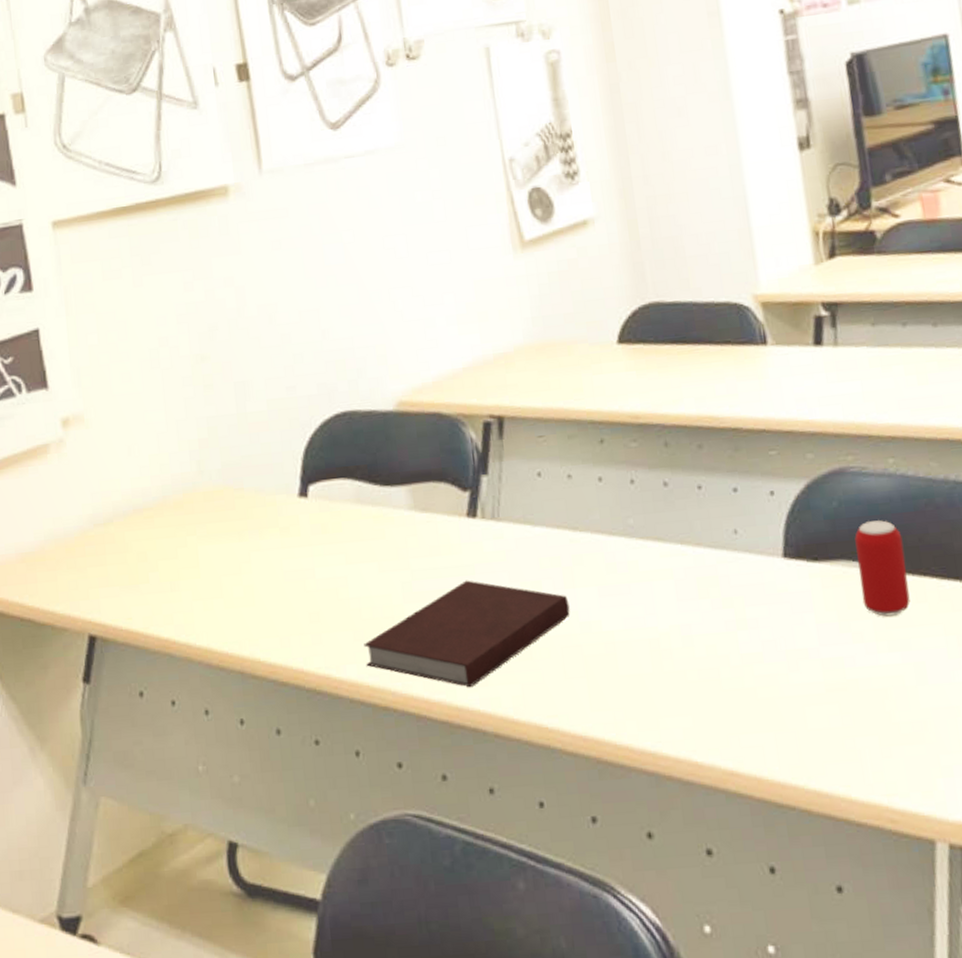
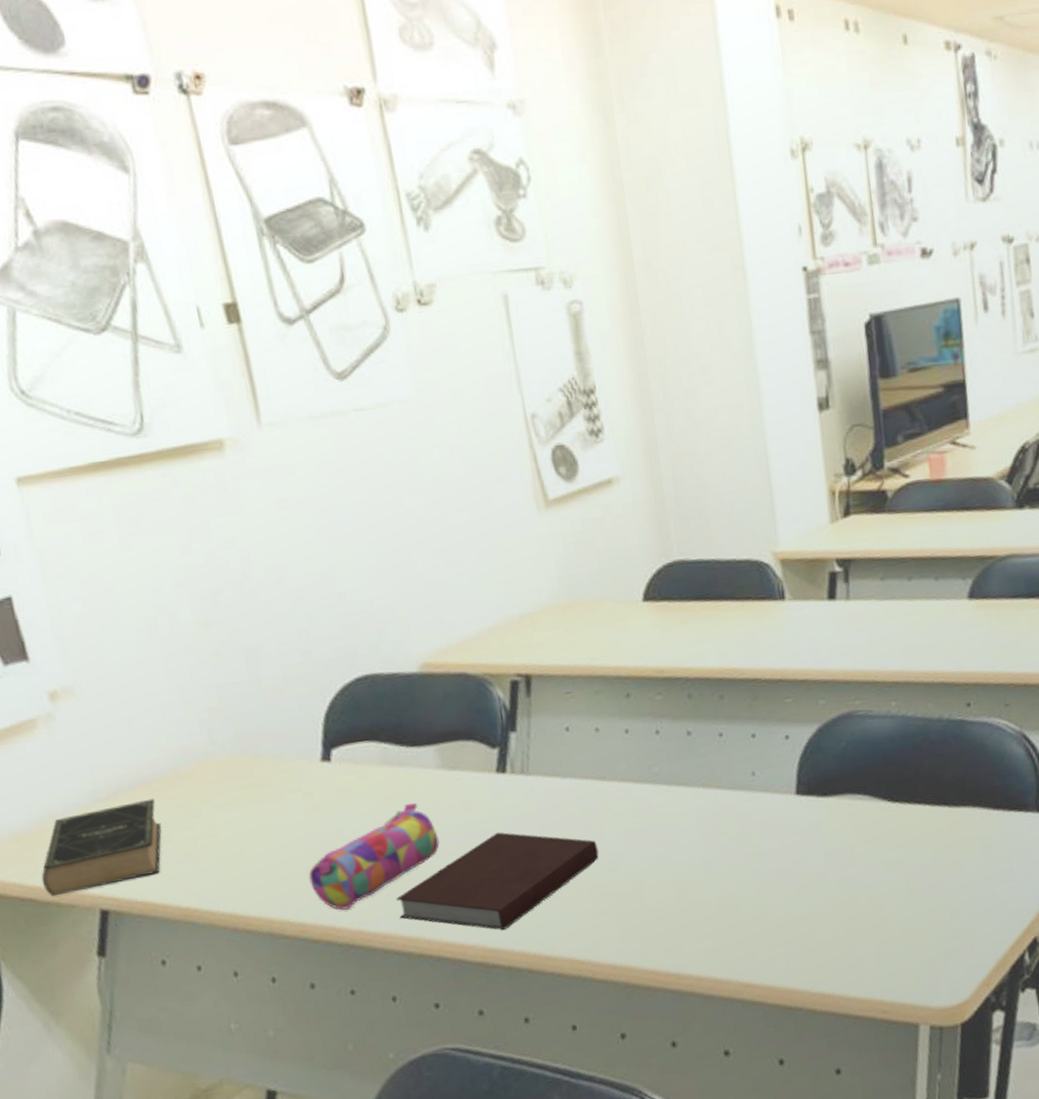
book: none [40,526,150,619] -> present [42,798,162,897]
pencil case: none [281,544,409,653] -> present [309,803,440,910]
beverage can: present [854,520,910,617] -> none [859,757,906,841]

